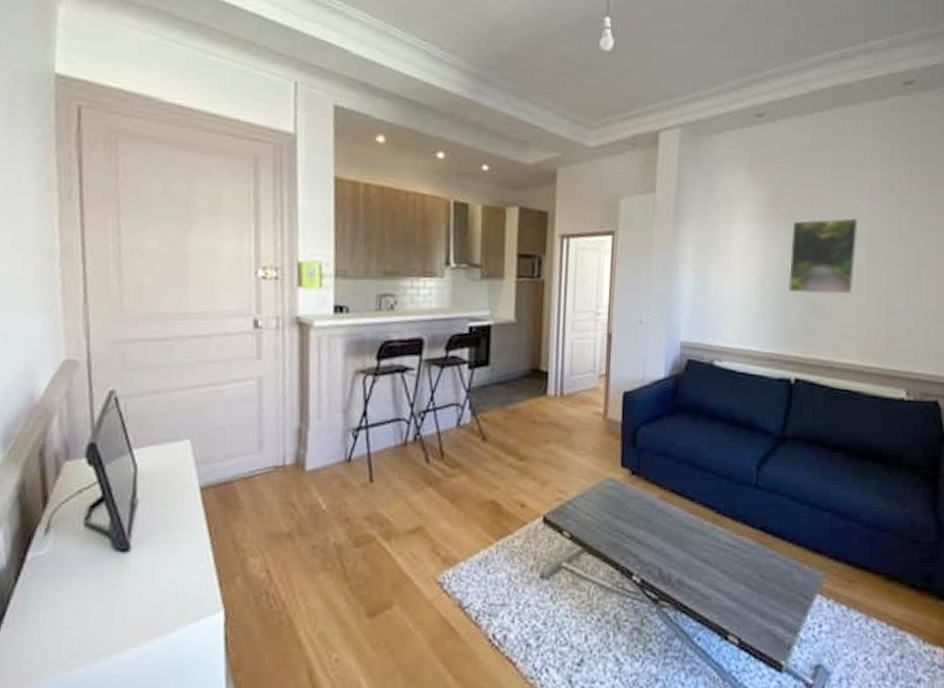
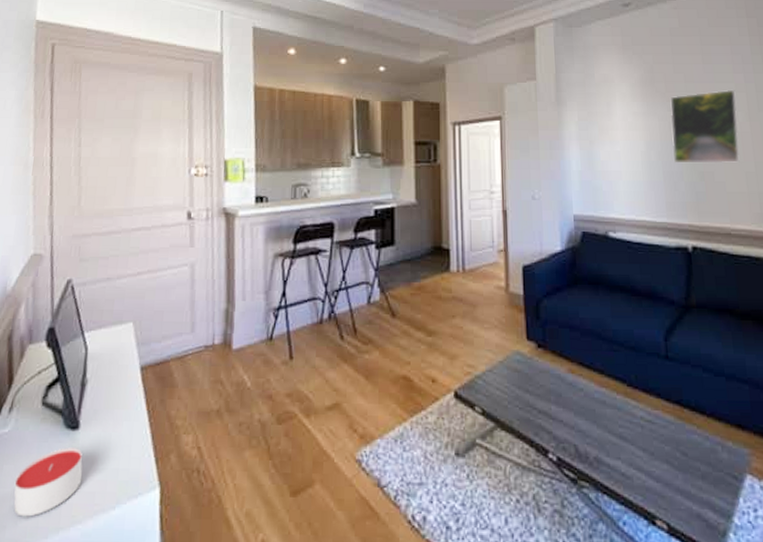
candle: none [55,570,136,641] -> present [14,447,83,517]

